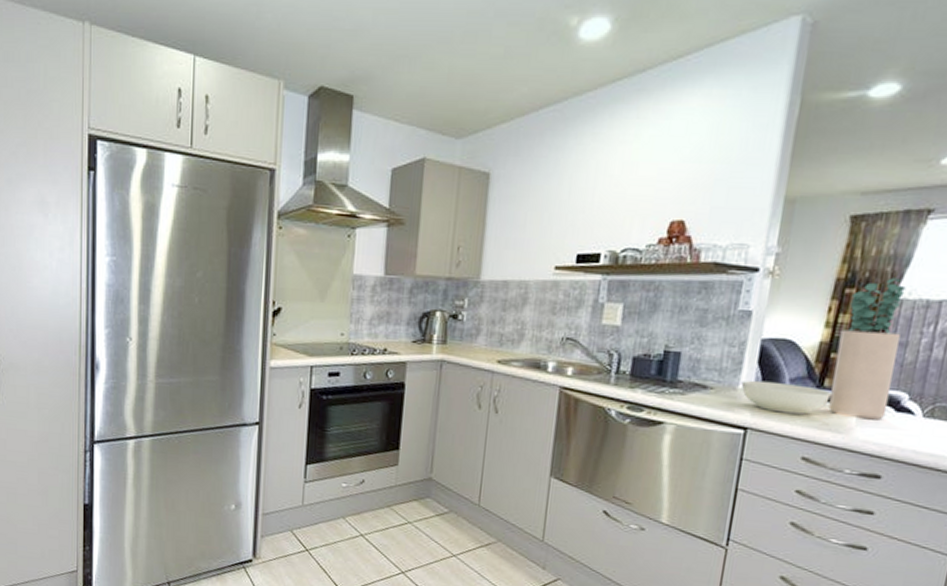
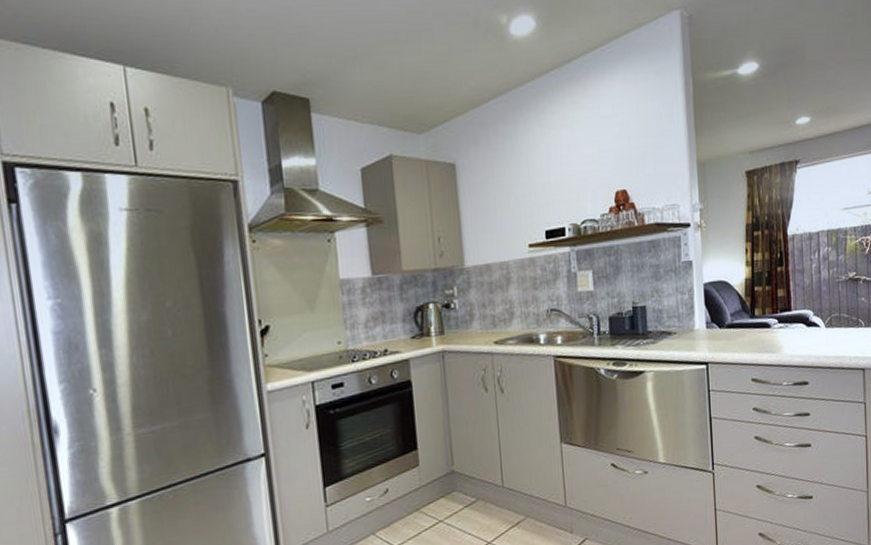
bowl: present [741,380,833,415] -> none [696,317,763,345]
vase: present [828,271,906,420] -> none [758,212,801,338]

